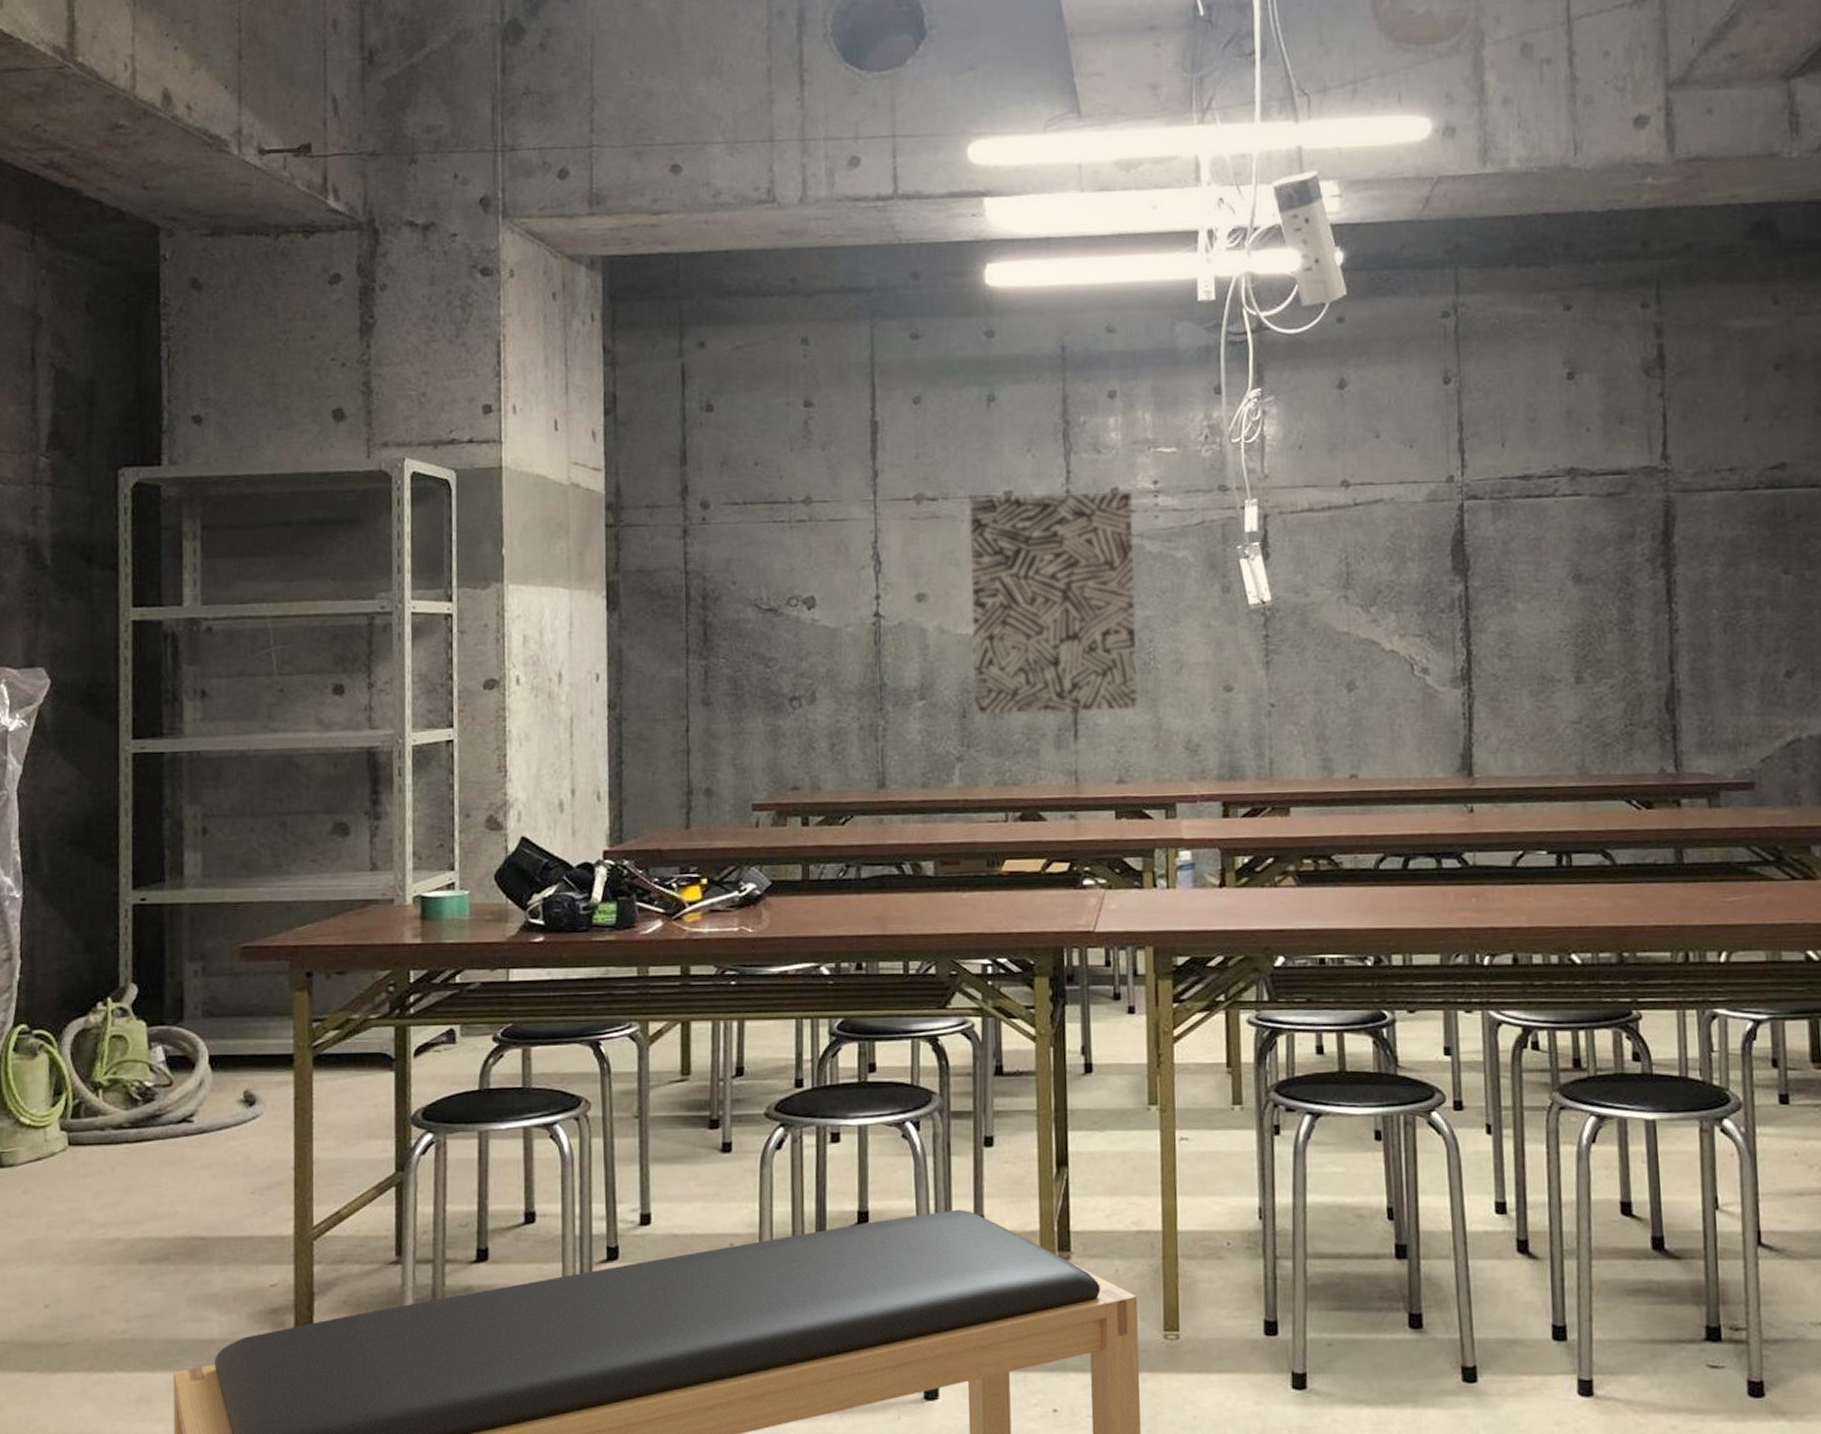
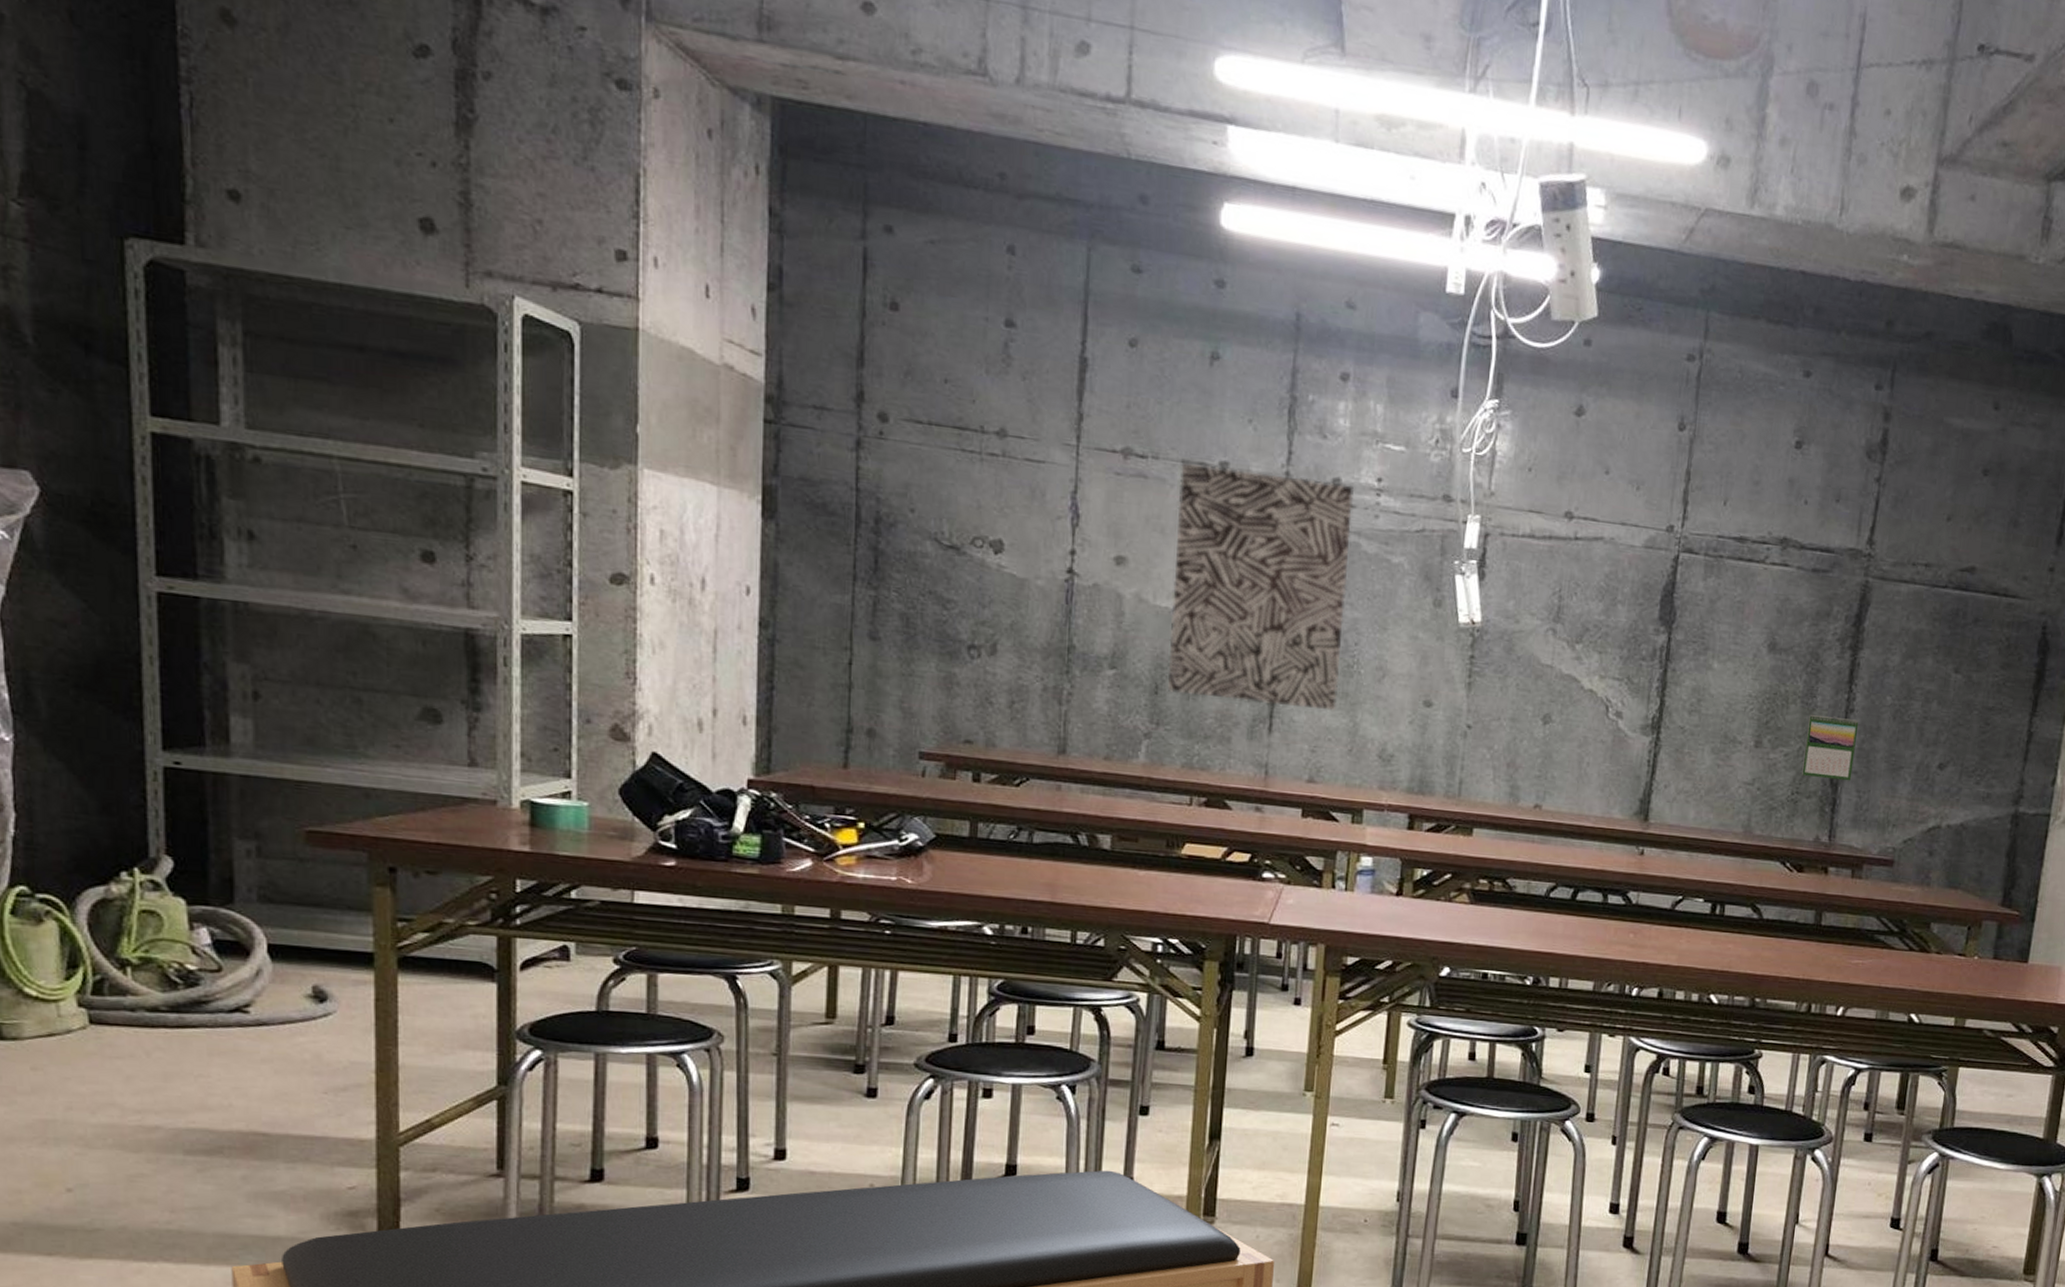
calendar: none [1630,639,1689,706] -> present [1802,715,1859,781]

